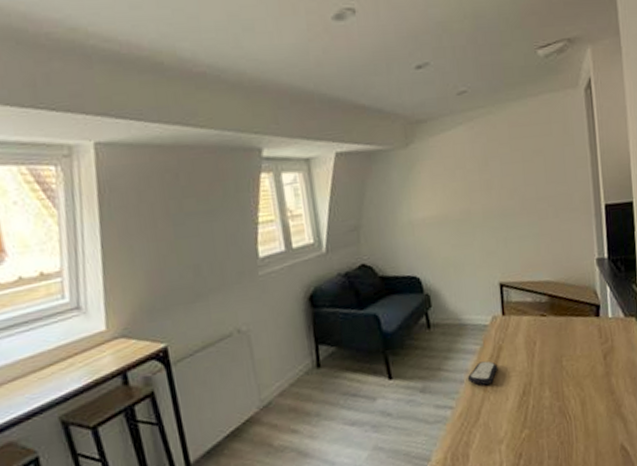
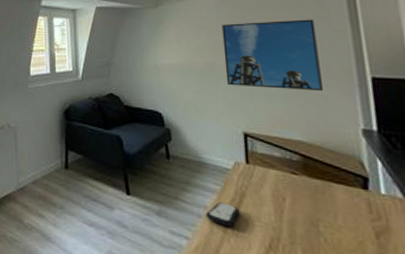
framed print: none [476,147,567,234] -> present [221,19,323,92]

